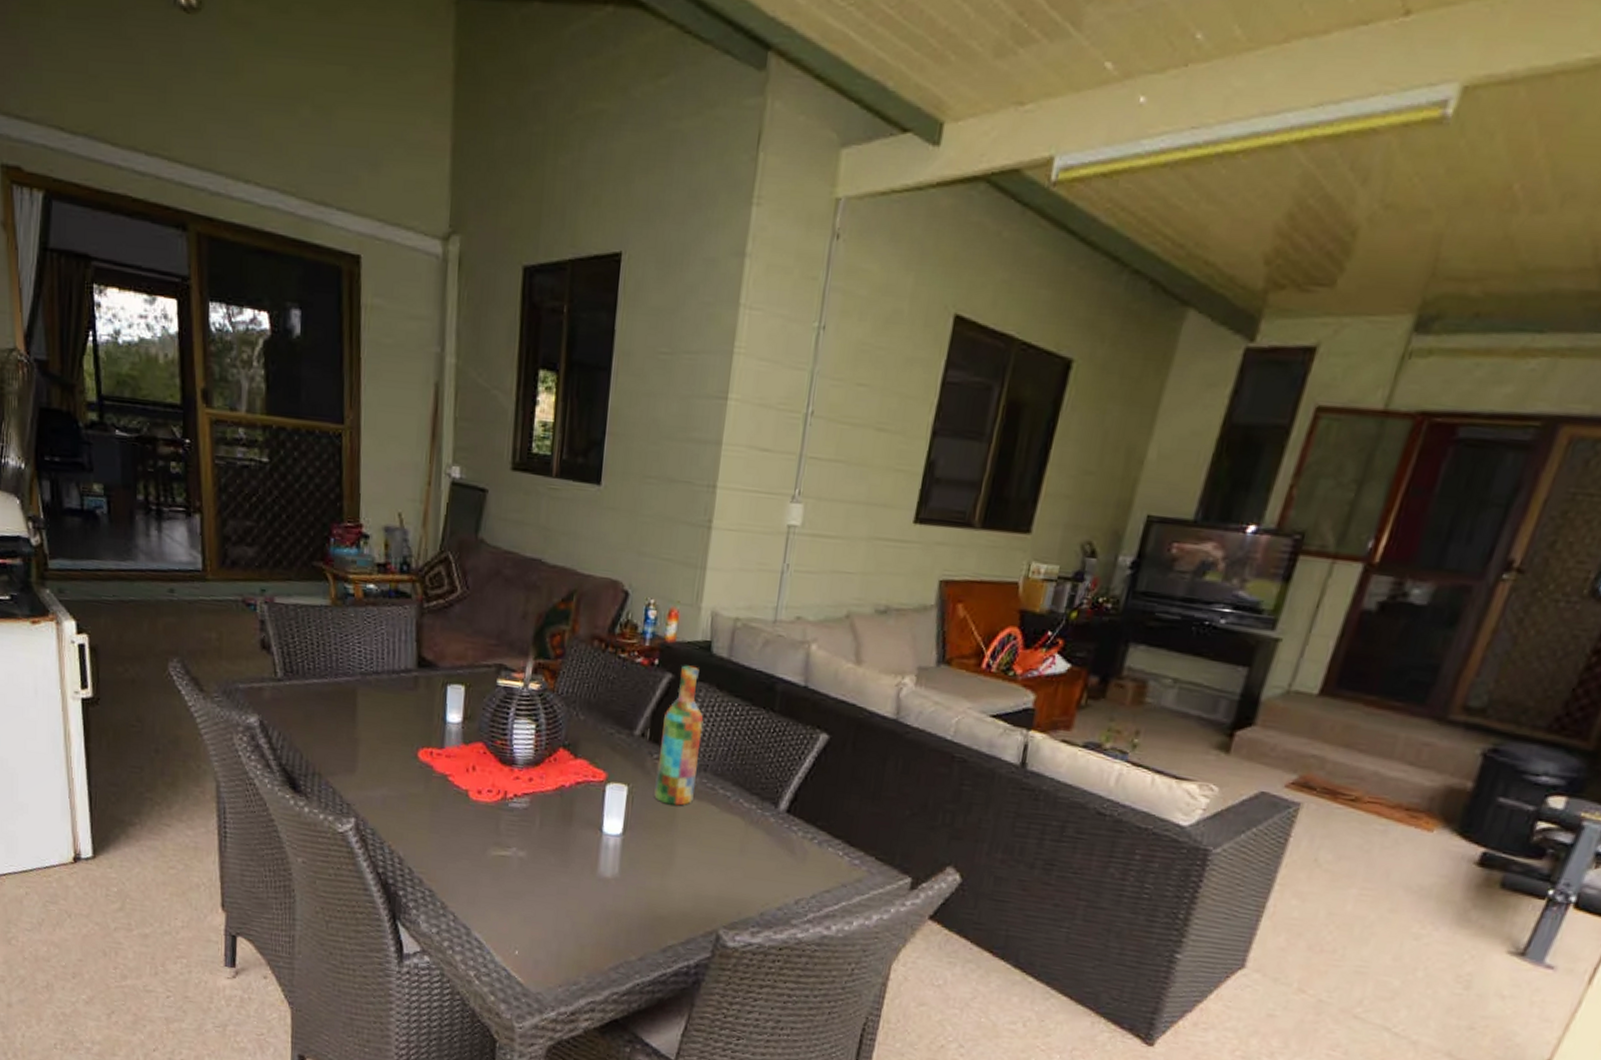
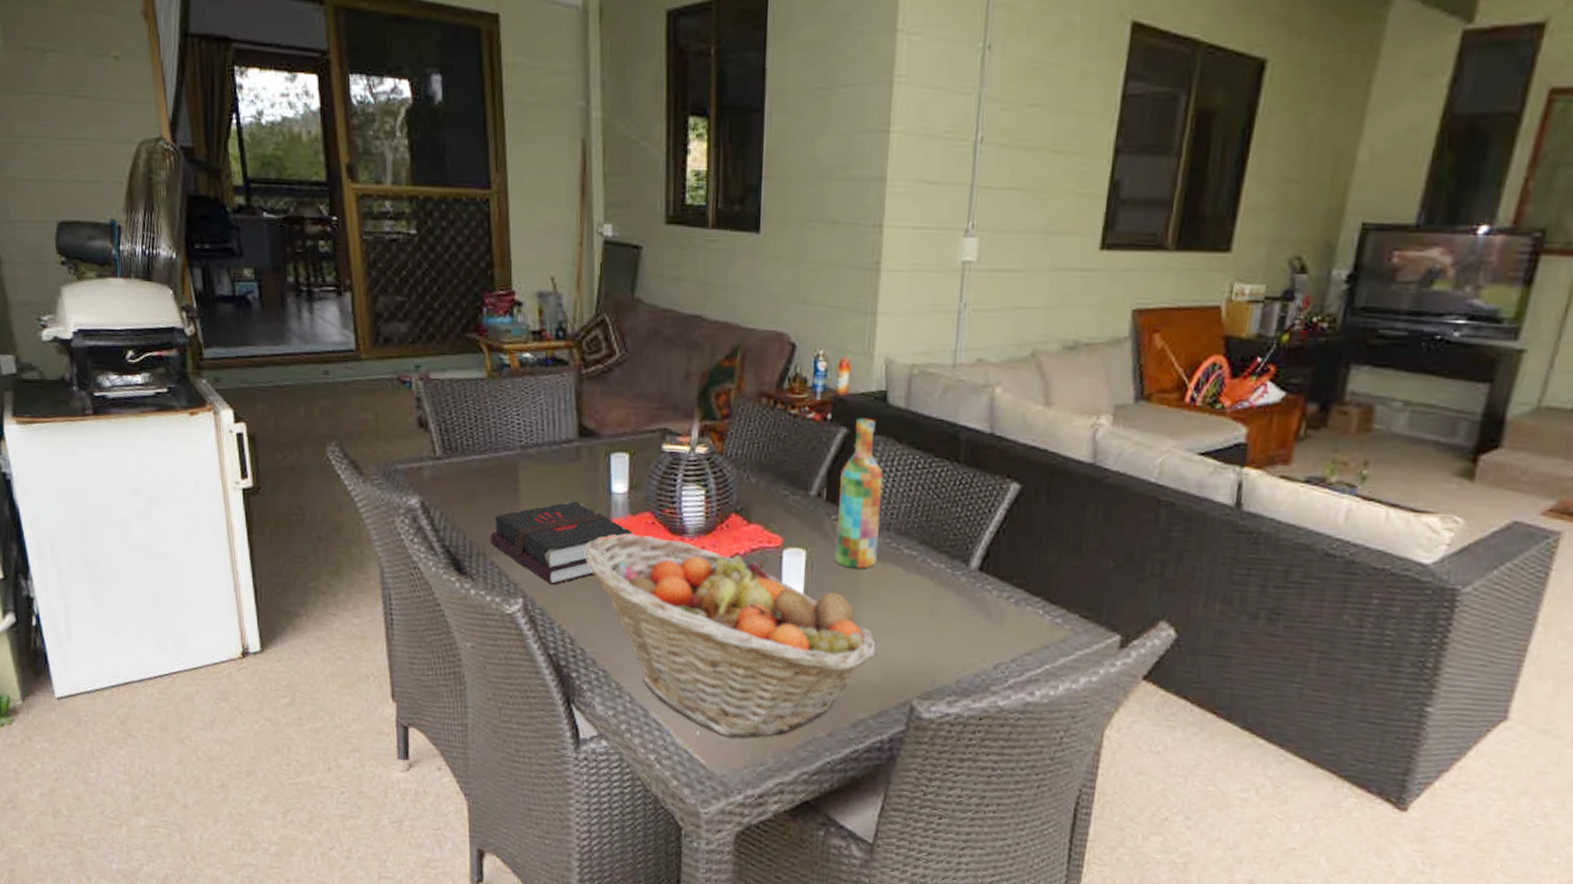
hardback book: none [326,727,464,807] -> present [490,500,633,585]
fruit basket: none [417,761,689,958] -> present [584,533,877,738]

